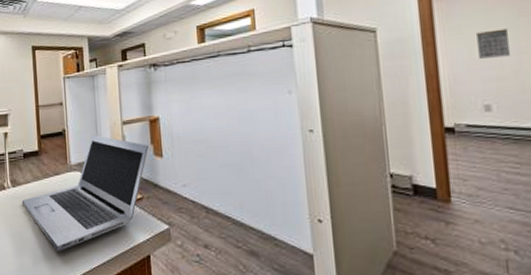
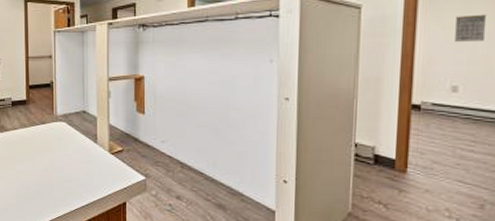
laptop: present [21,134,150,251] -> none [8,88,133,194]

